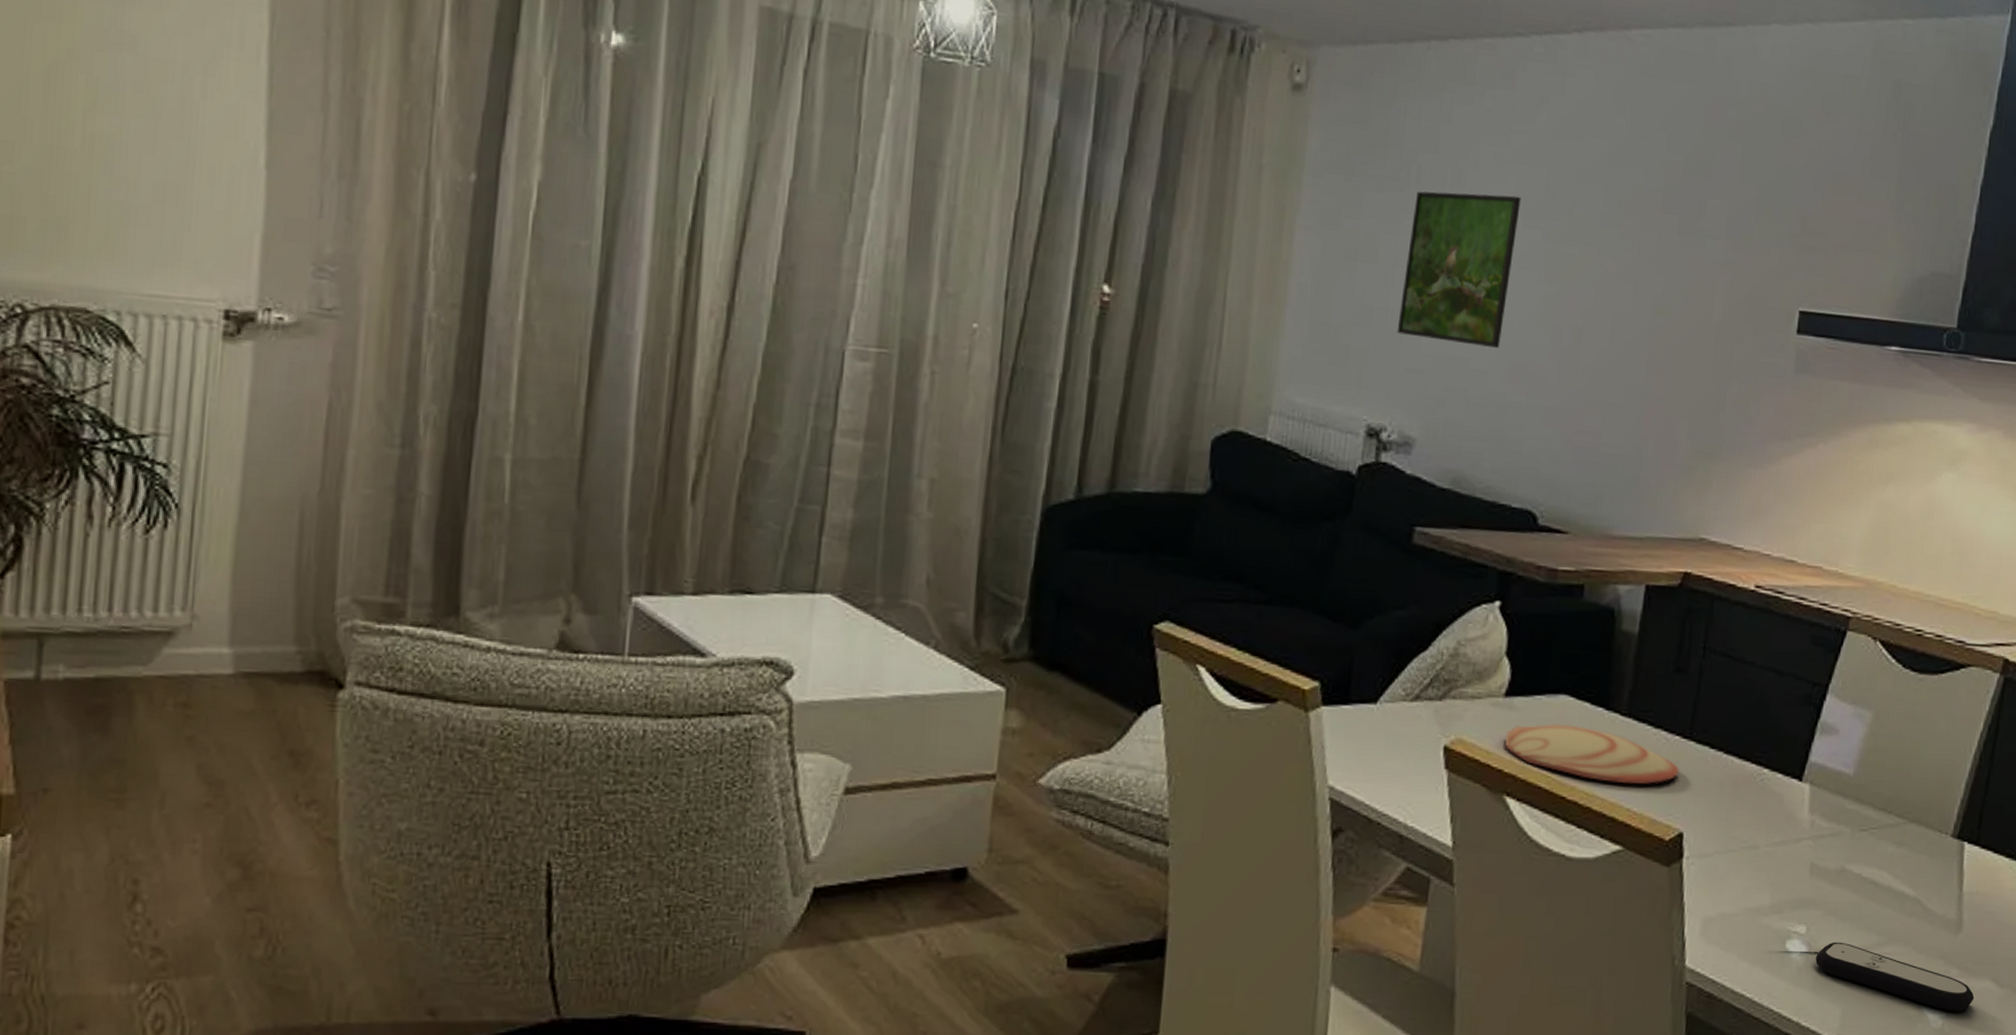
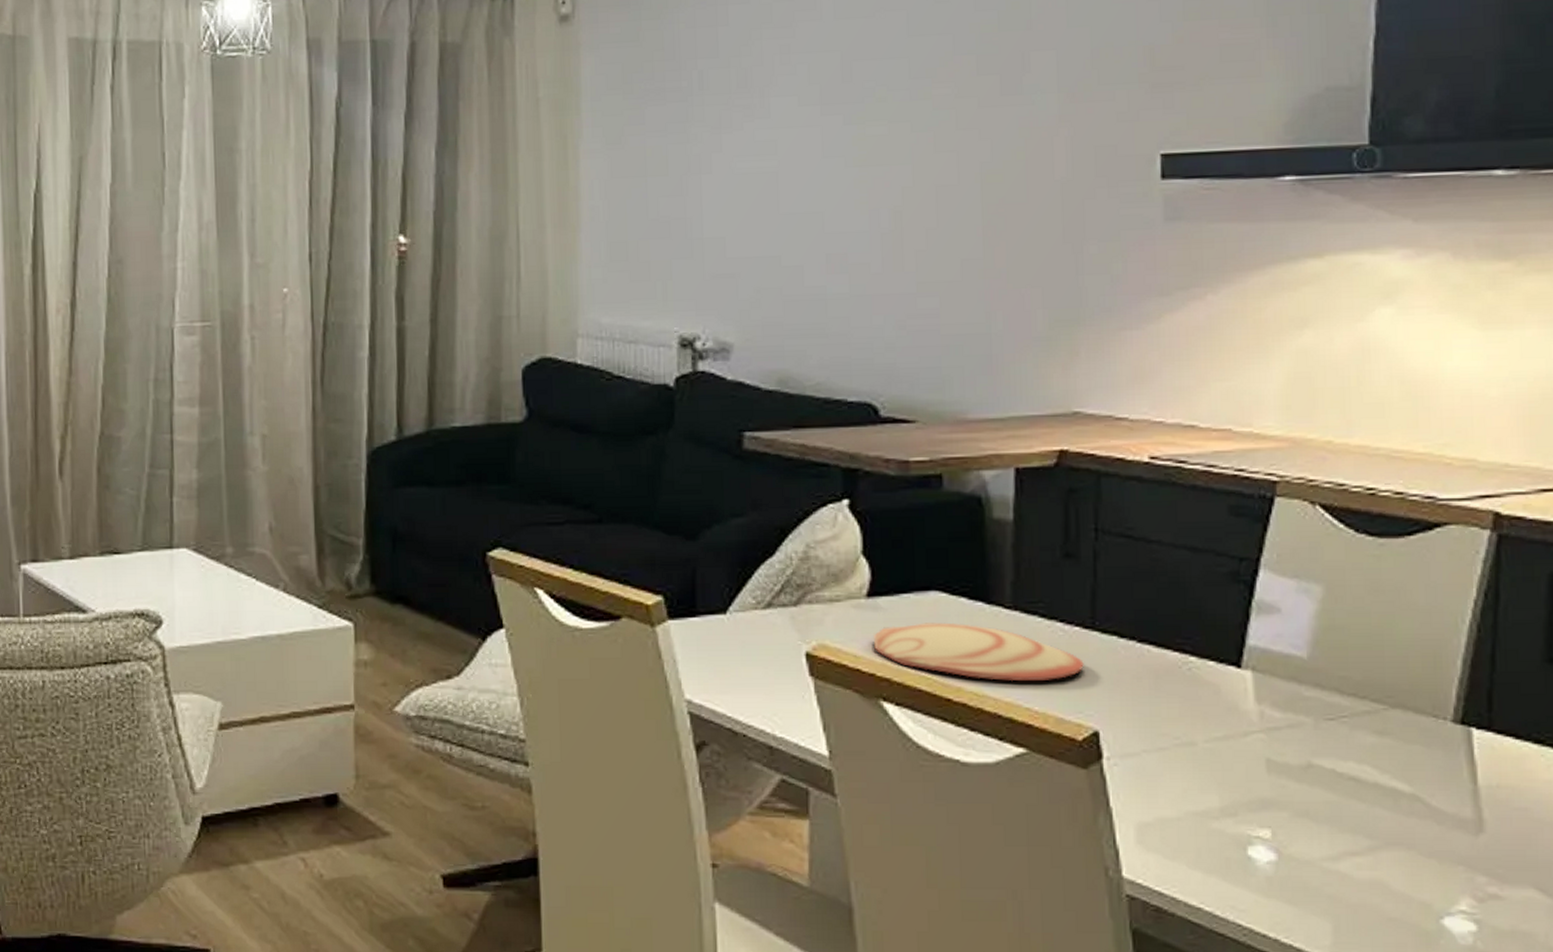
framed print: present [1397,191,1521,349] -> none [698,85,816,242]
remote control: present [1815,942,1975,1011] -> none [1289,847,1514,926]

